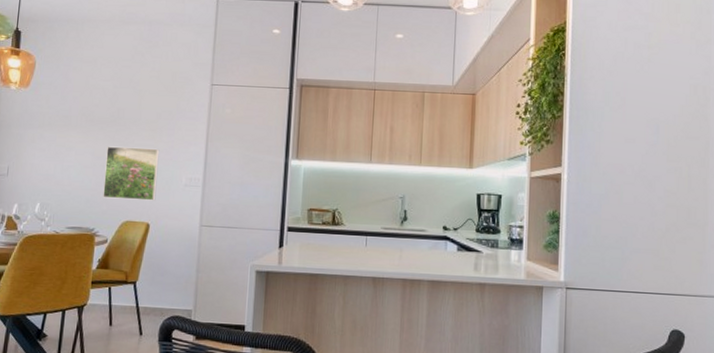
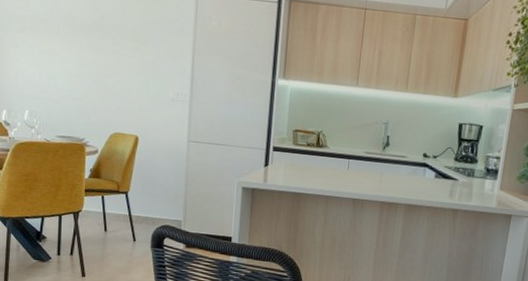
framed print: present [103,146,160,201] -> none [91,54,146,114]

